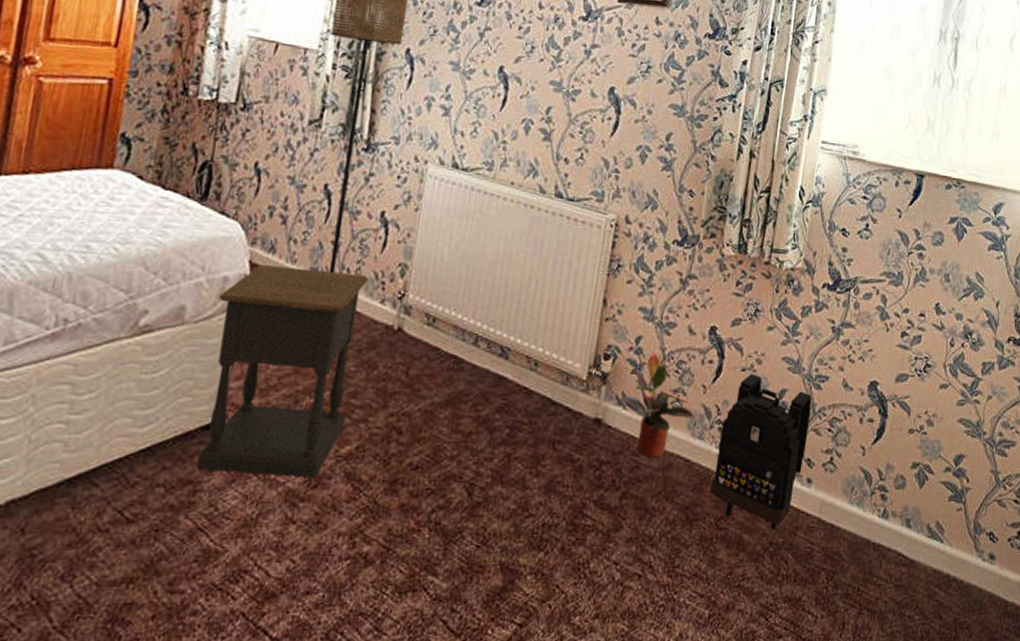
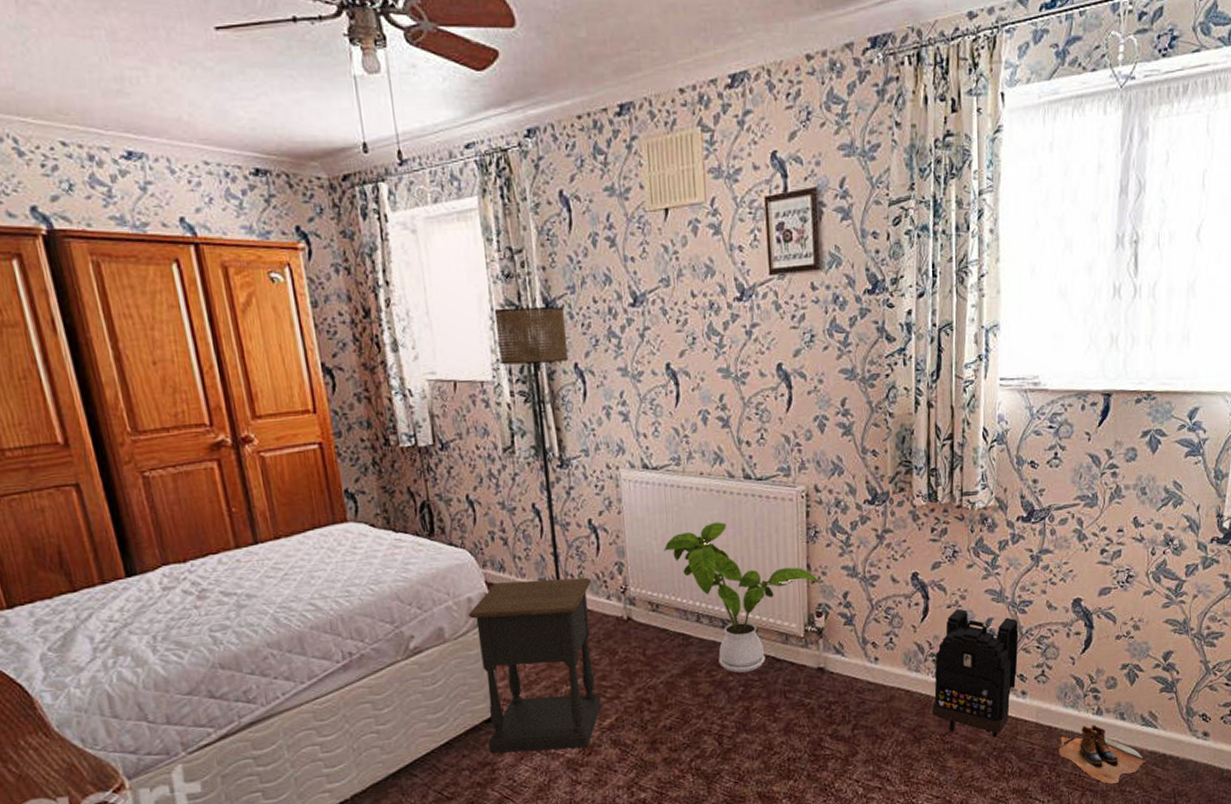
house plant: none [454,237,614,412] -> present [663,522,820,673]
potted plant: present [620,351,695,458] -> none [838,603,910,694]
boots: none [839,527,929,604] -> present [1059,724,1146,784]

